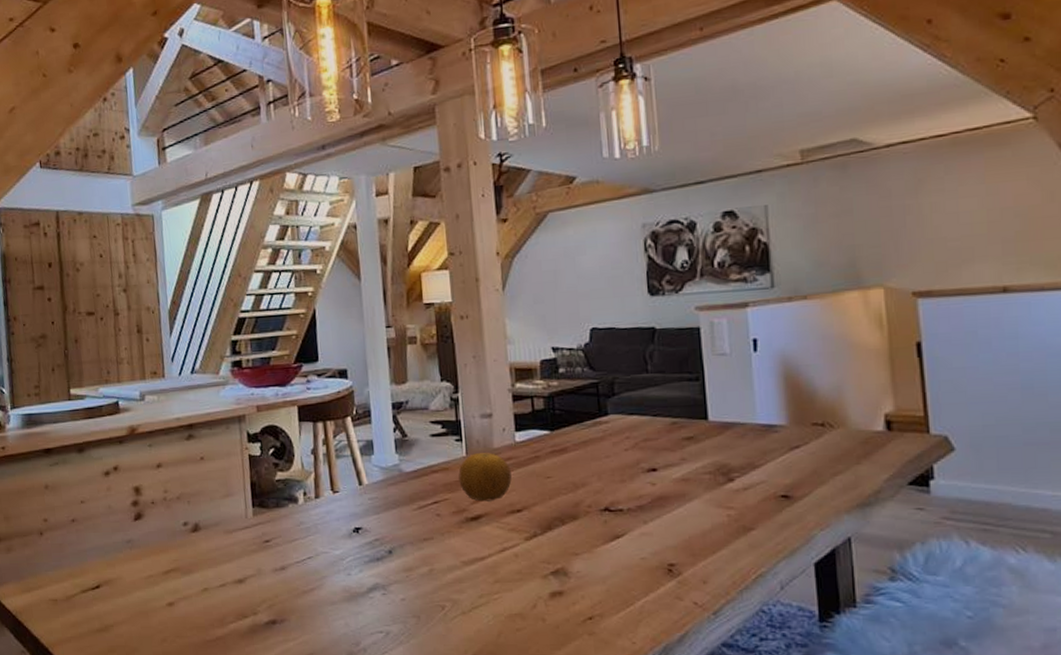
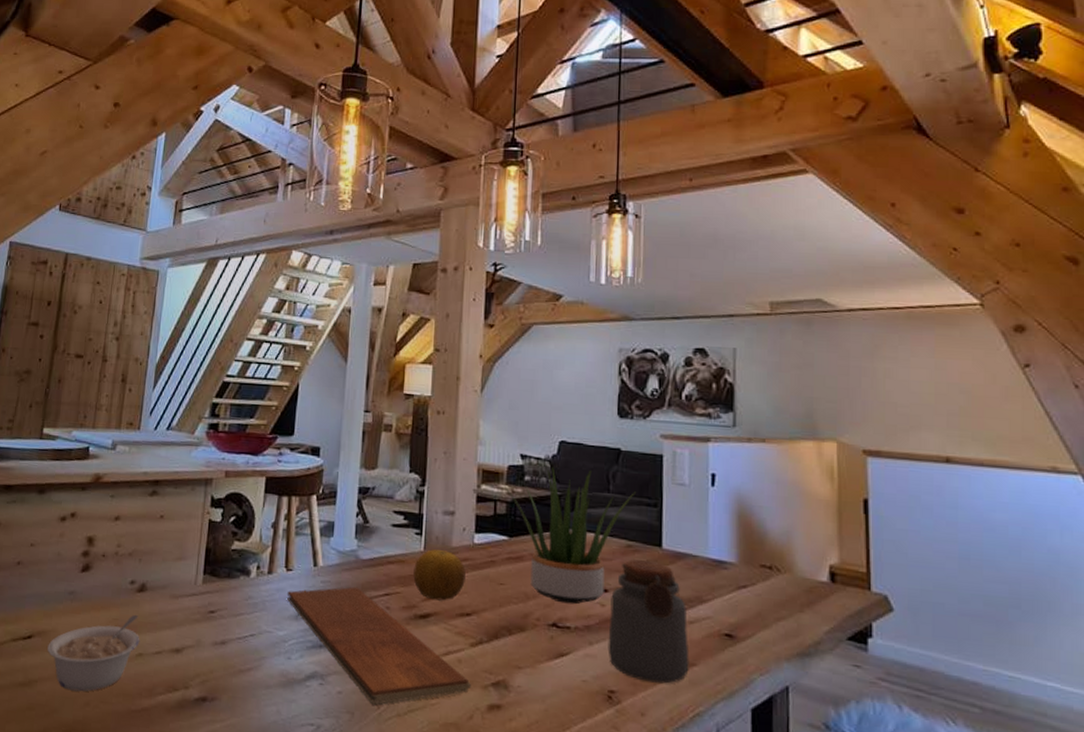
legume: none [116,553,203,630] -> present [47,614,140,692]
chopping board: none [337,499,531,607] -> present [287,587,471,705]
potted plant: none [537,353,676,488] -> present [502,467,636,605]
jar: none [661,435,748,551] -> present [607,559,689,684]

